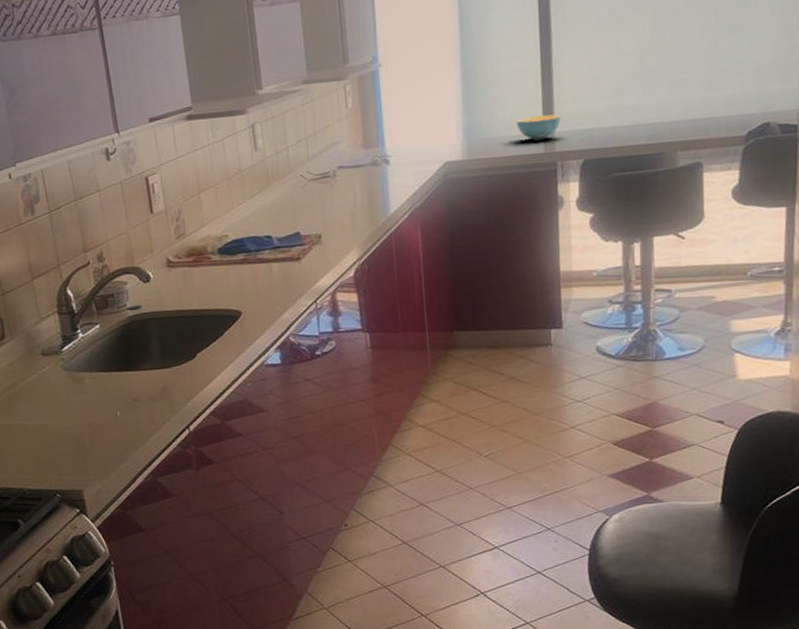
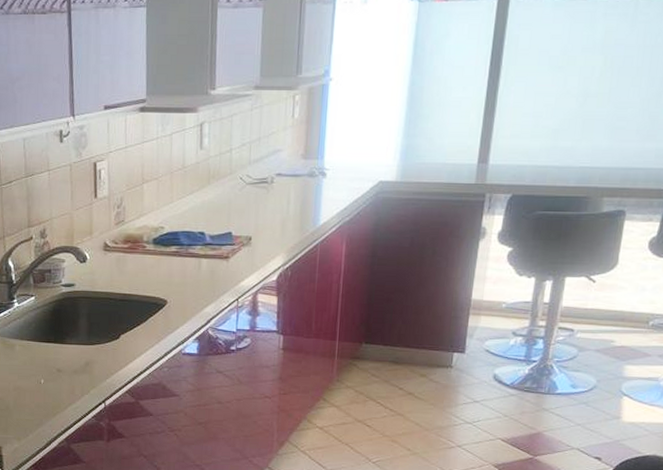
cereal bowl: present [516,114,561,141] -> none [453,147,497,171]

